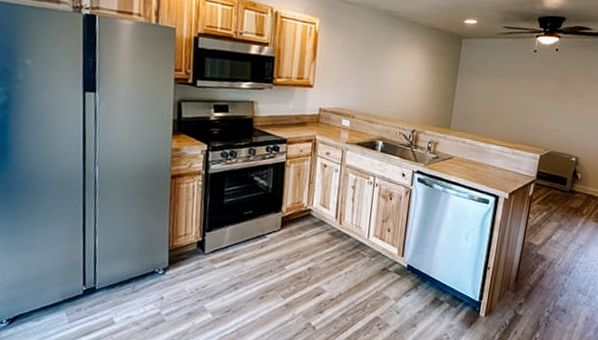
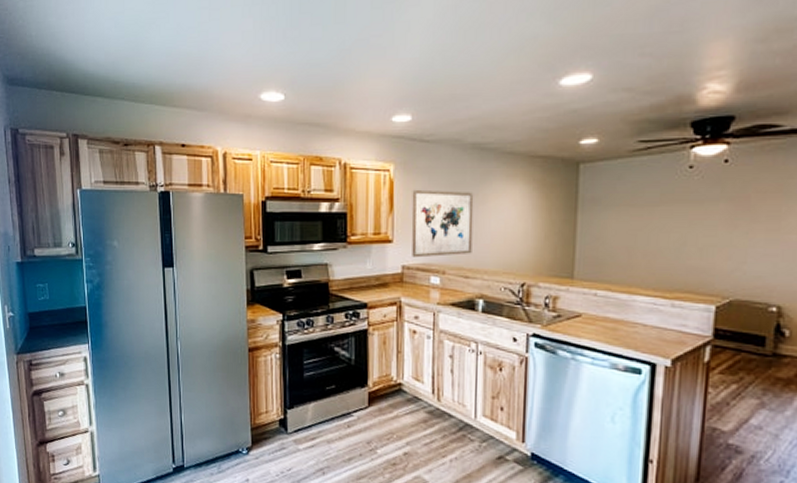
wall art: none [328,43,383,103] -> present [411,189,474,258]

